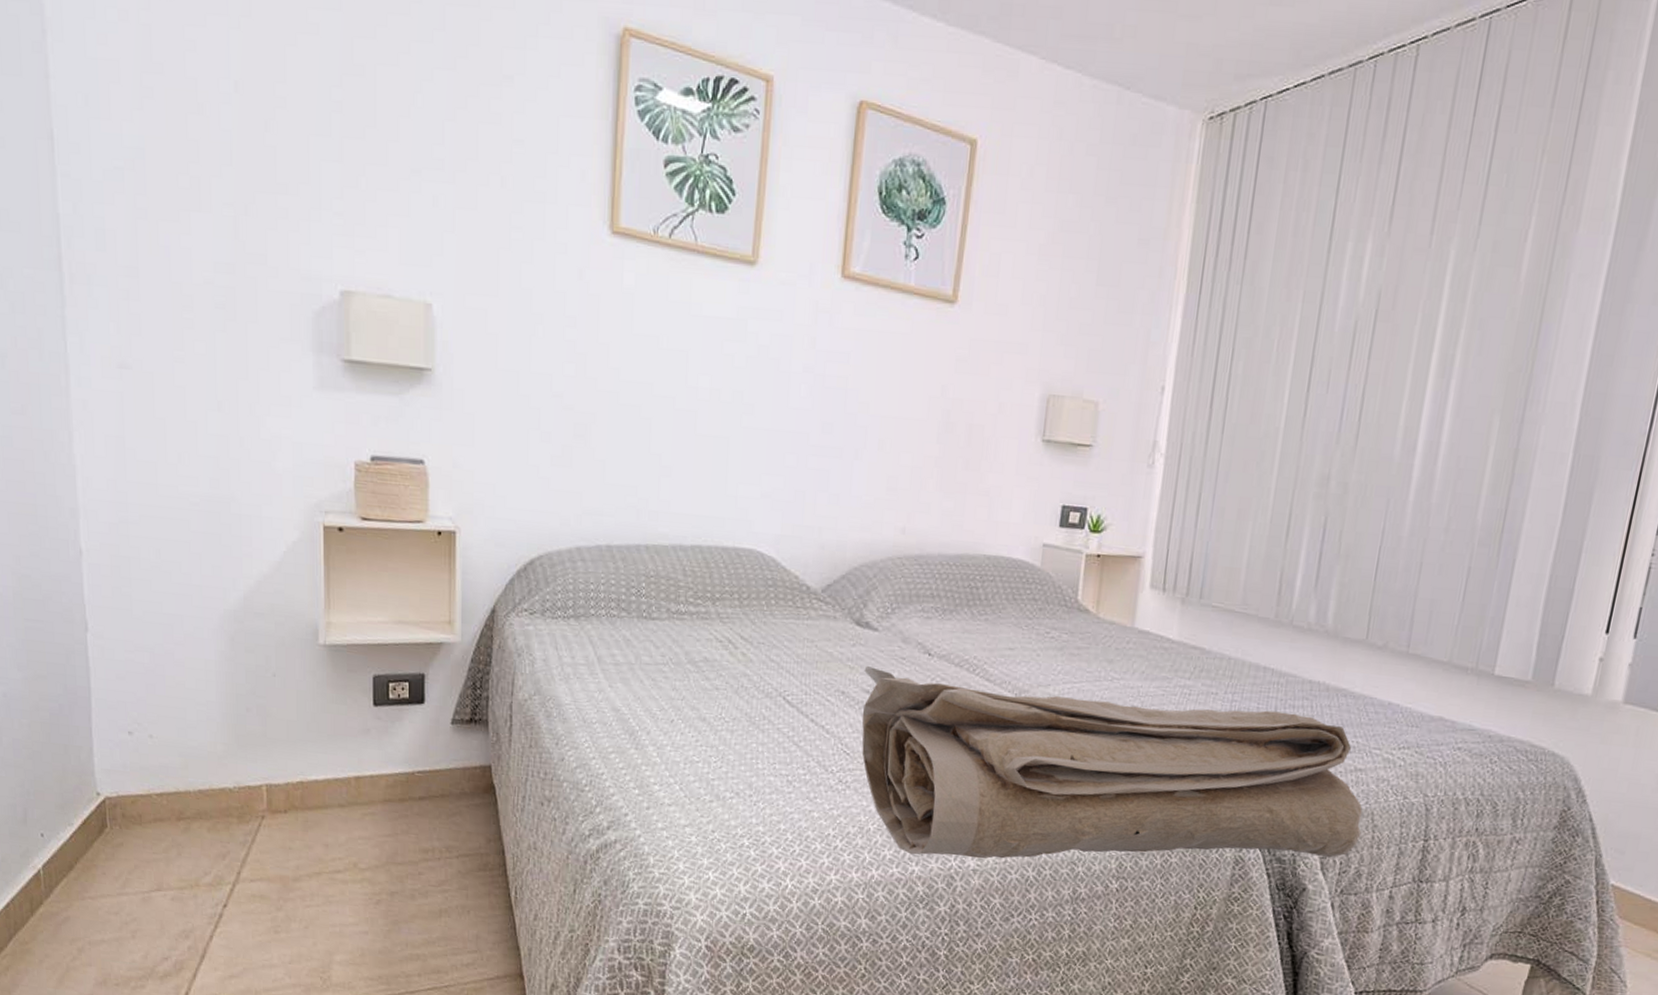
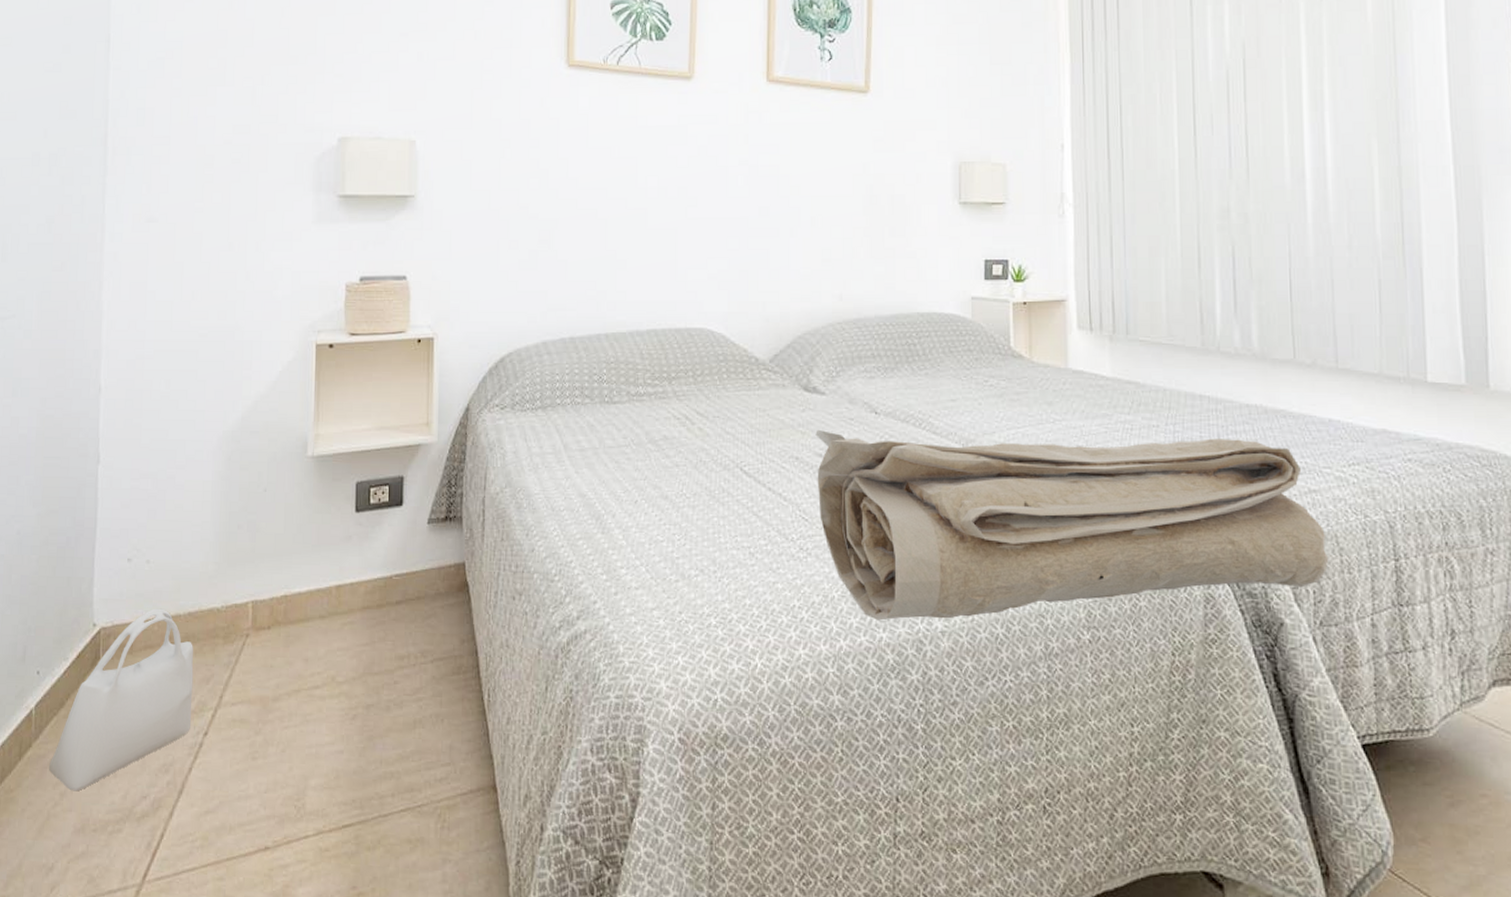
handbag: none [64,783,210,949] -> present [49,608,194,792]

